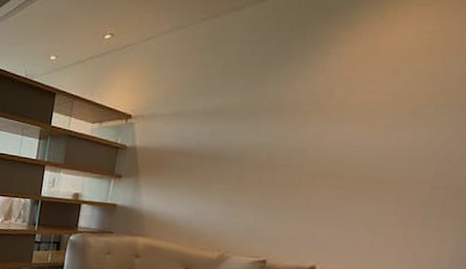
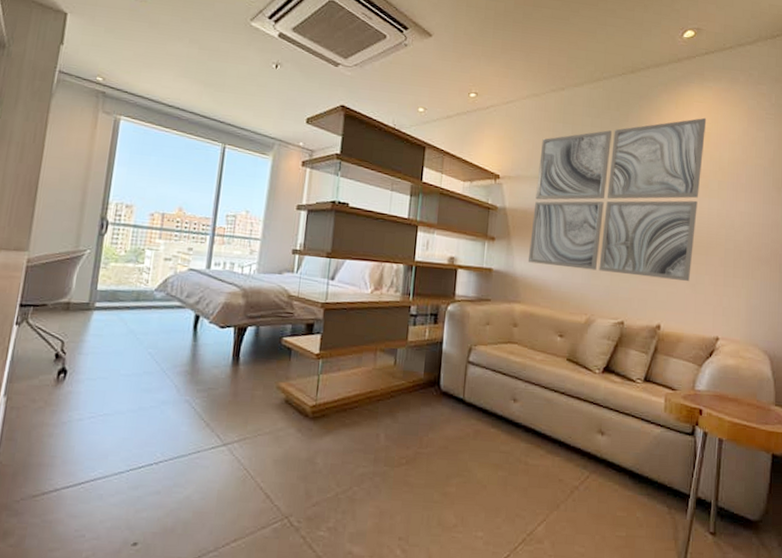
wall art: none [156,25,432,222] -> present [527,117,707,281]

